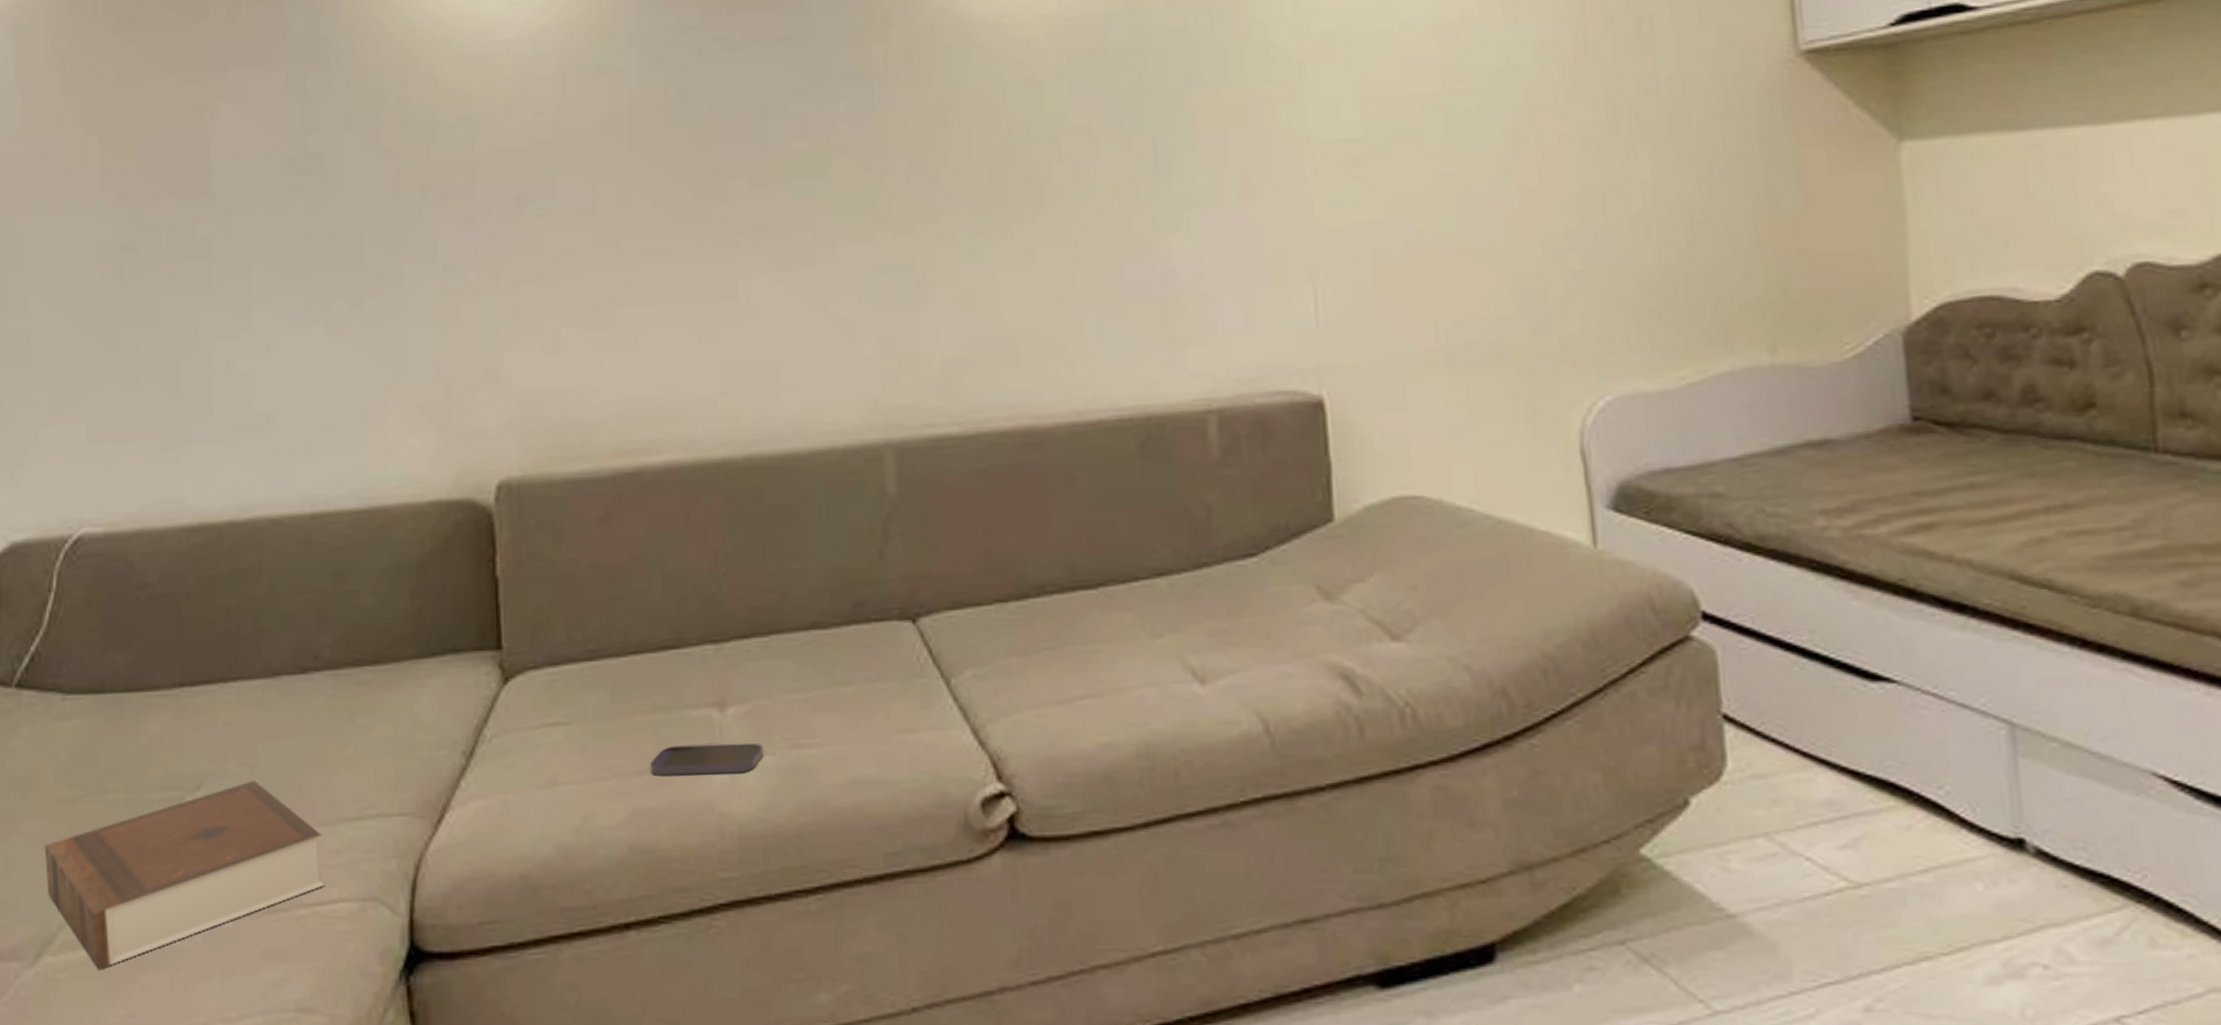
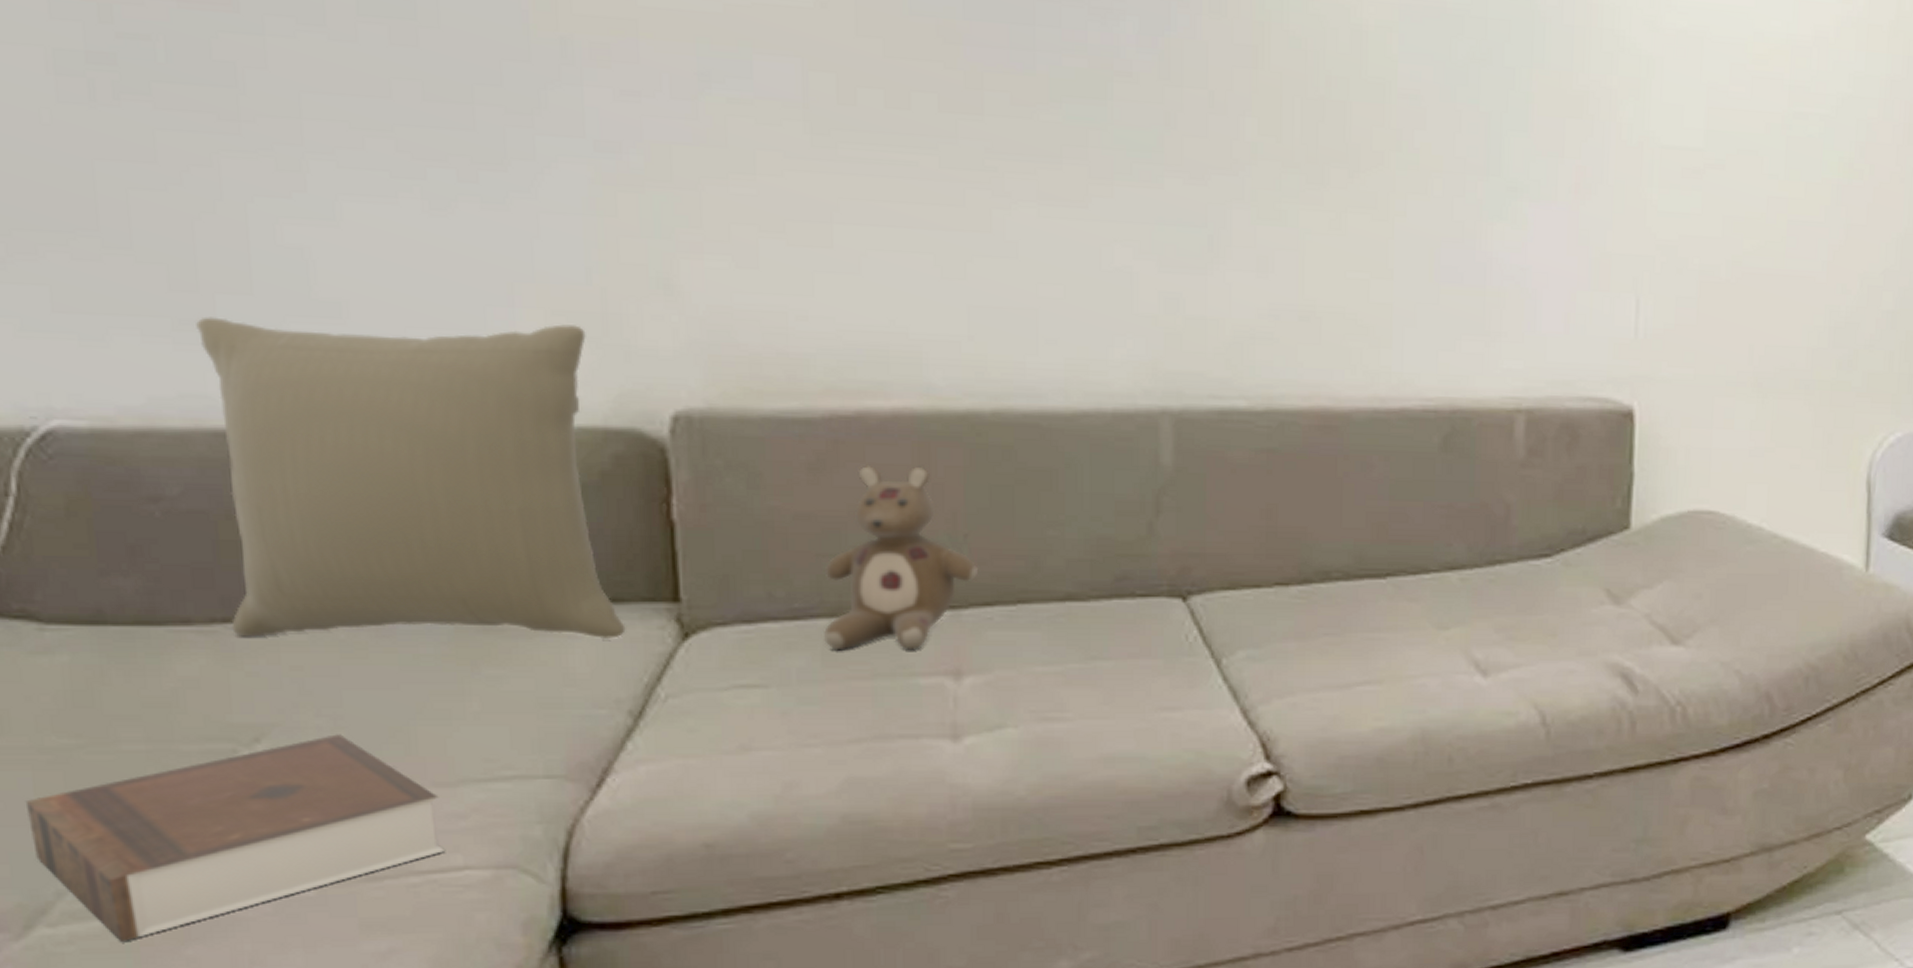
pillow: none [175,415,461,699] -> present [196,316,626,639]
stuffed bear: none [613,512,736,686] -> present [824,464,978,650]
mobile phone: present [650,743,765,776] -> none [869,714,1006,745]

